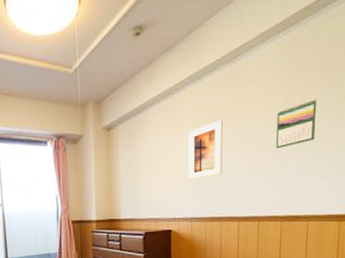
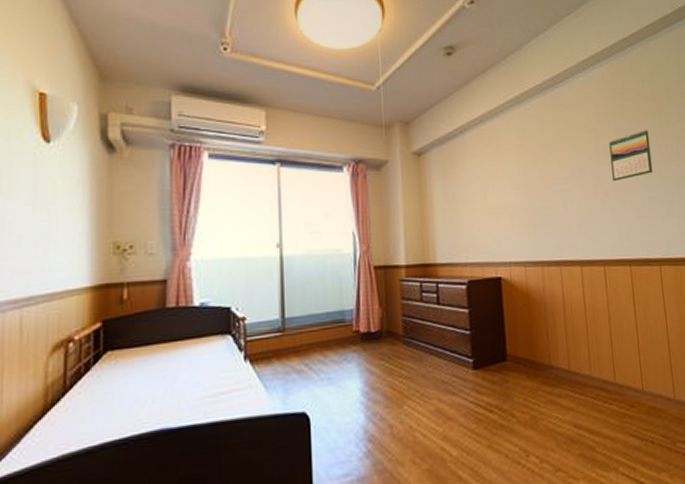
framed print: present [188,120,223,180] -> none [513,148,556,216]

